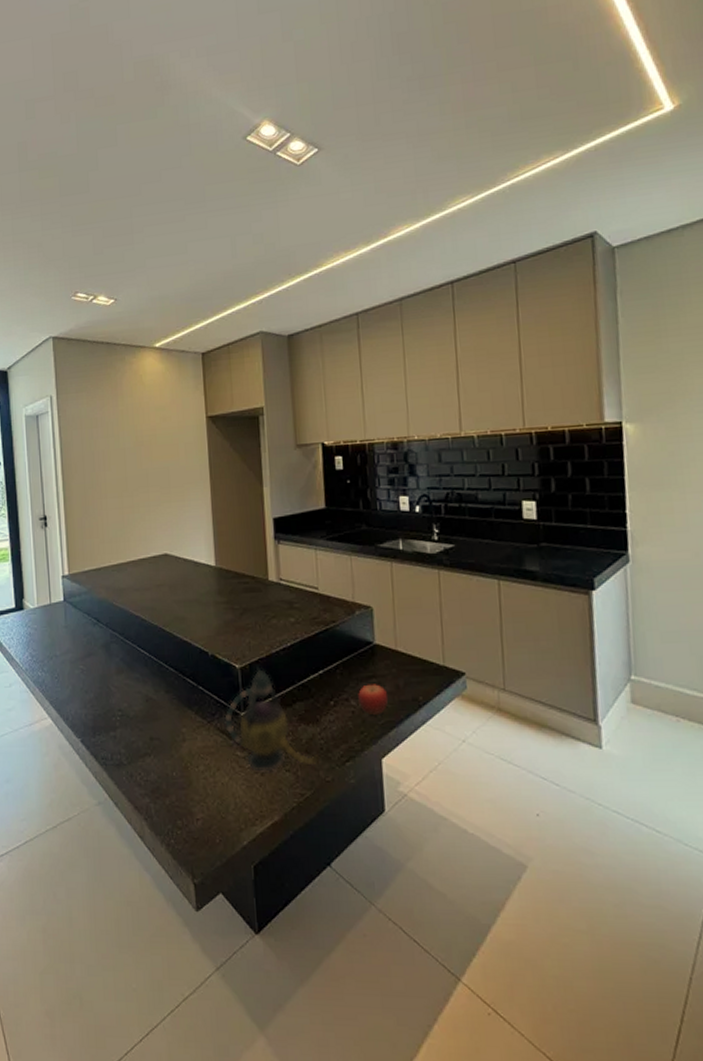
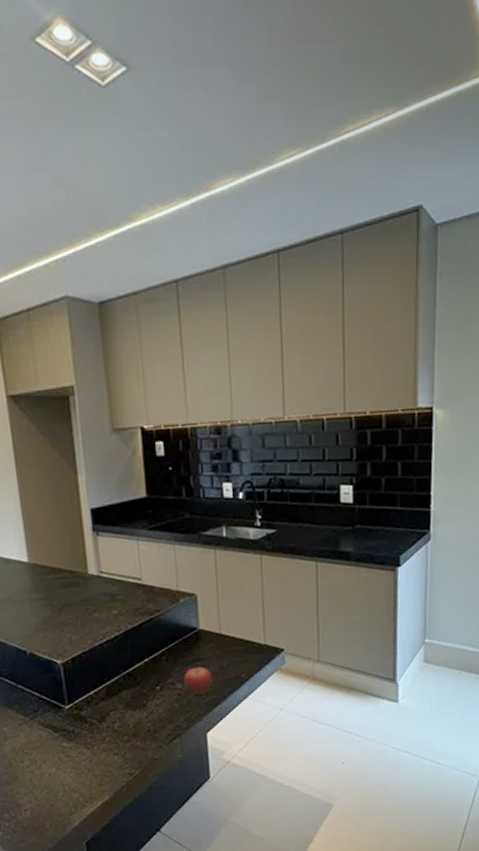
teapot: present [224,666,319,772] -> none [47,660,146,759]

